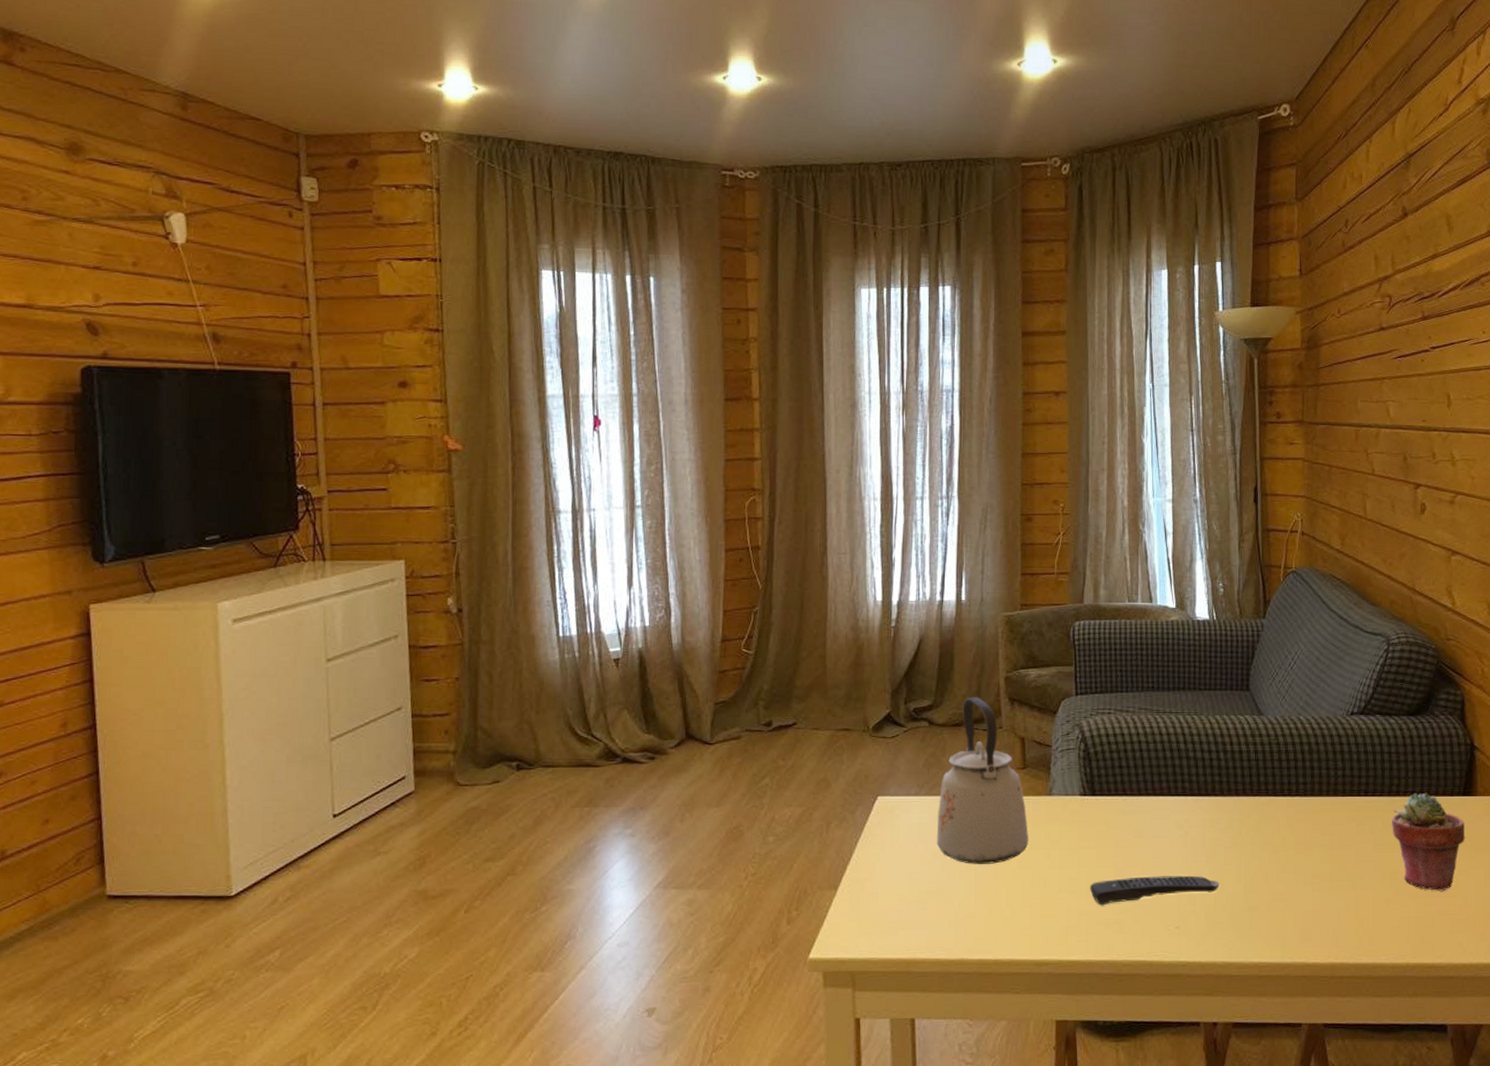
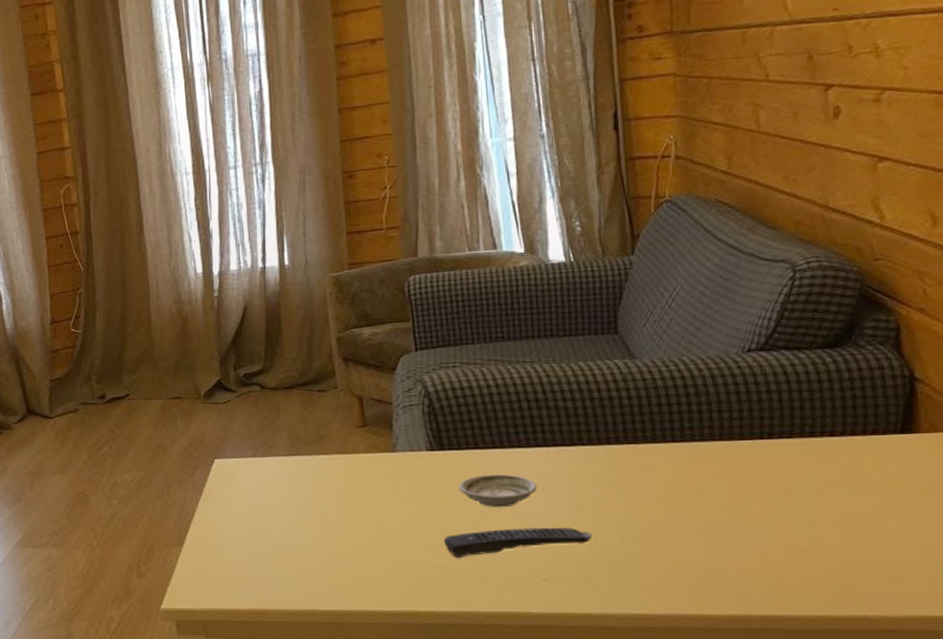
kettle: present [936,697,1028,864] -> none [276,359,374,521]
saucer: none [1106,821,1176,855] -> present [458,474,538,508]
potted succulent: present [1392,792,1465,892] -> none [805,432,905,539]

